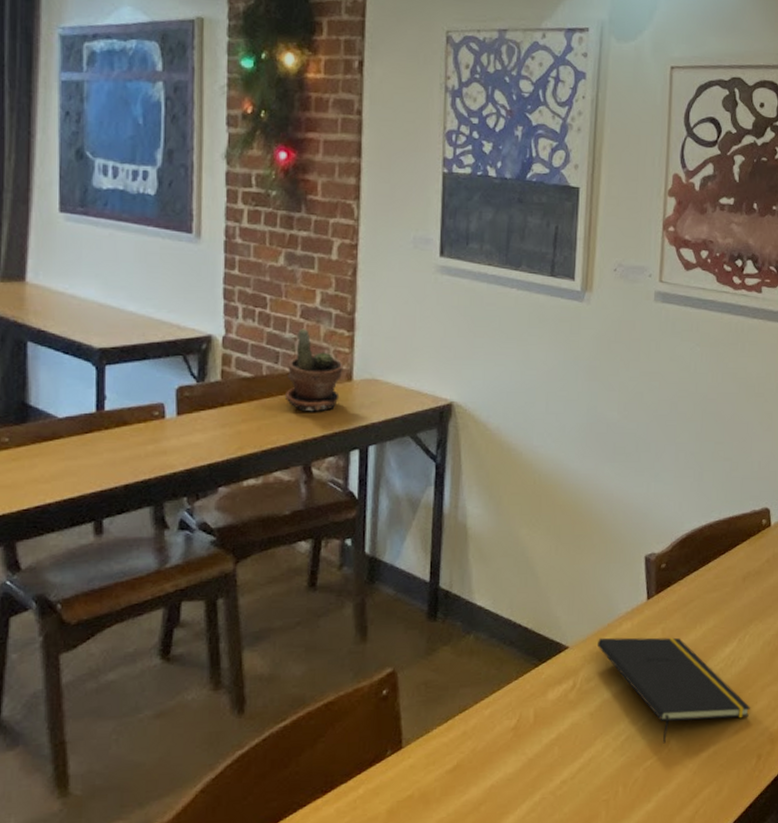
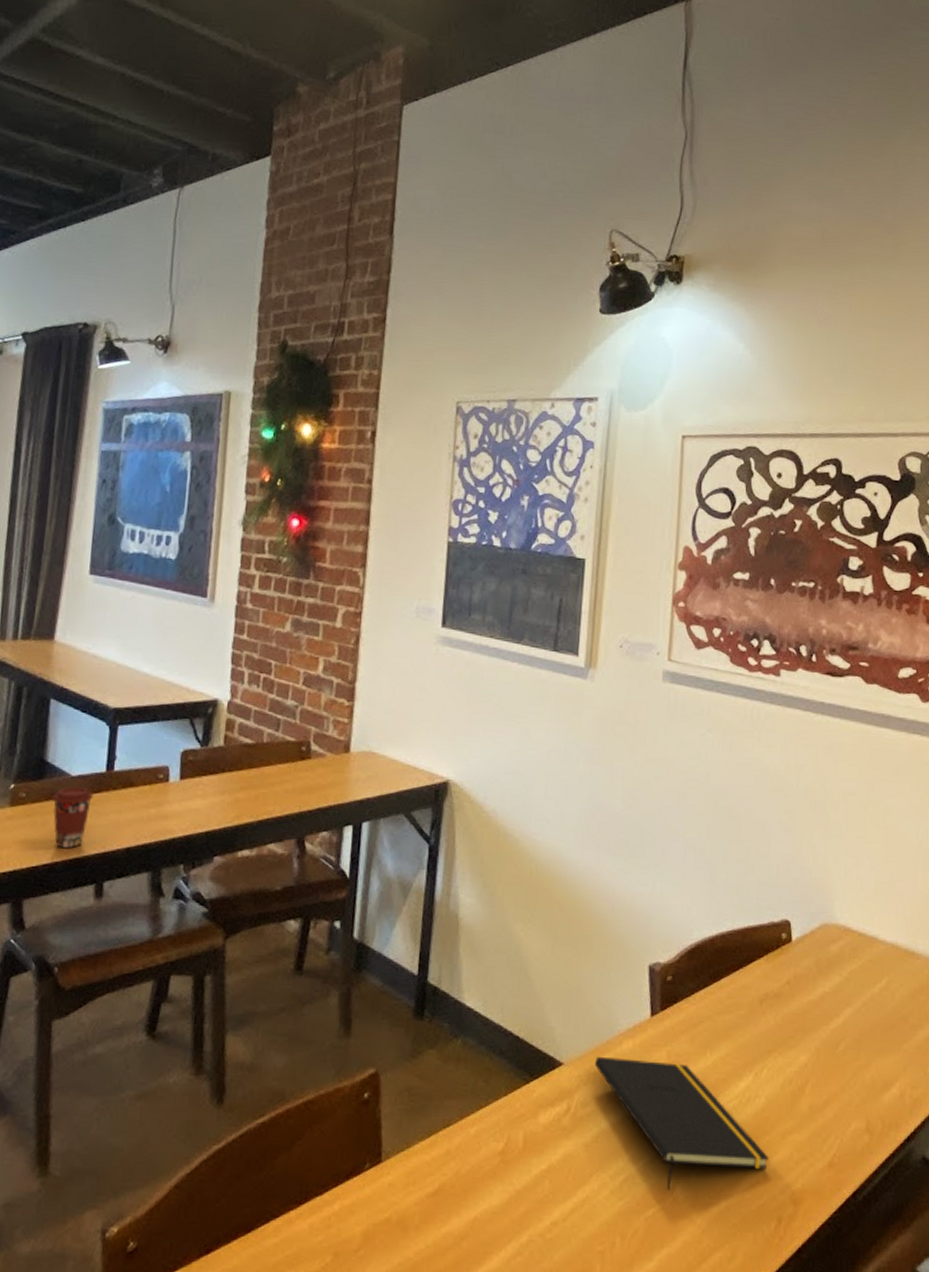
coffee cup: none [39,428,85,490] -> present [52,786,94,849]
potted plant: present [285,328,344,412] -> none [284,696,342,783]

